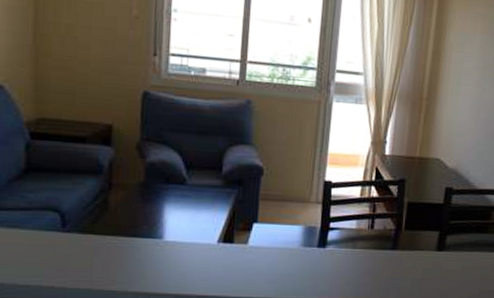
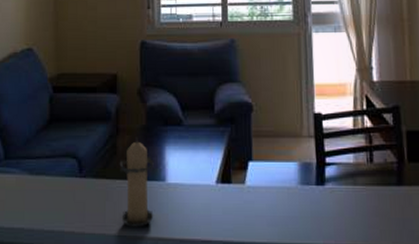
candle: none [109,193,151,283] -> present [119,137,154,227]

